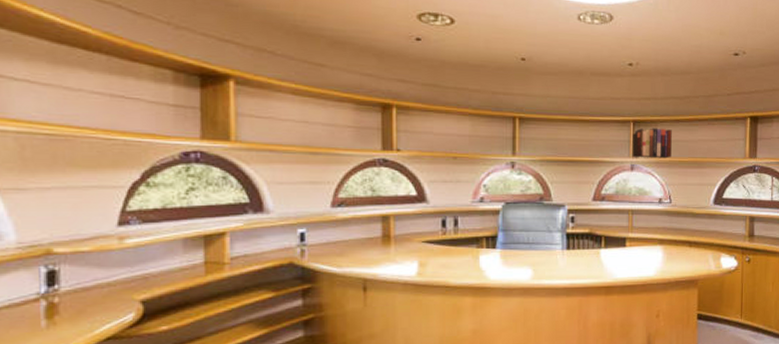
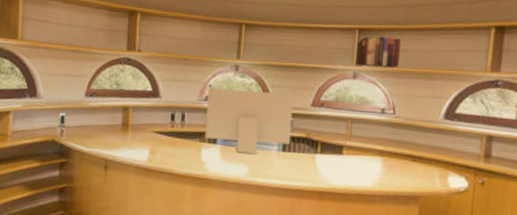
monitor: none [483,188,575,256] -> present [205,88,294,155]

